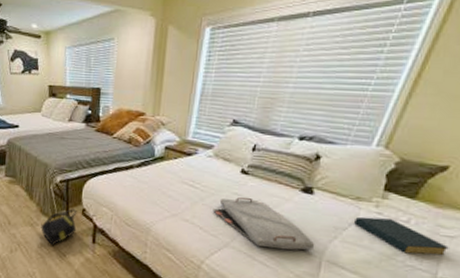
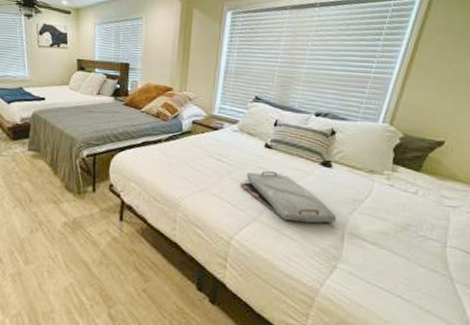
backpack: present [41,209,77,246] -> none [65,184,104,225]
hardback book: present [354,216,449,256] -> none [370,189,453,226]

